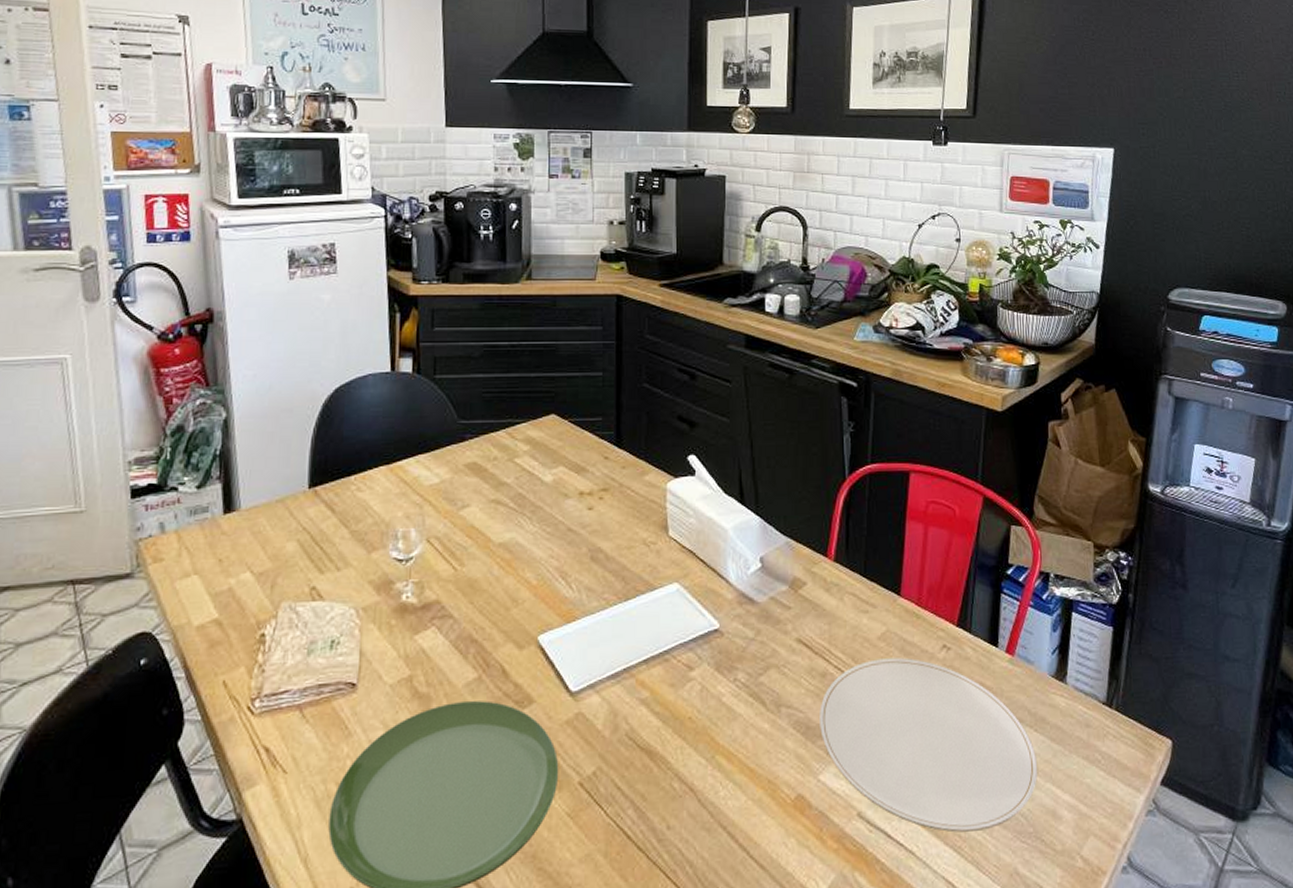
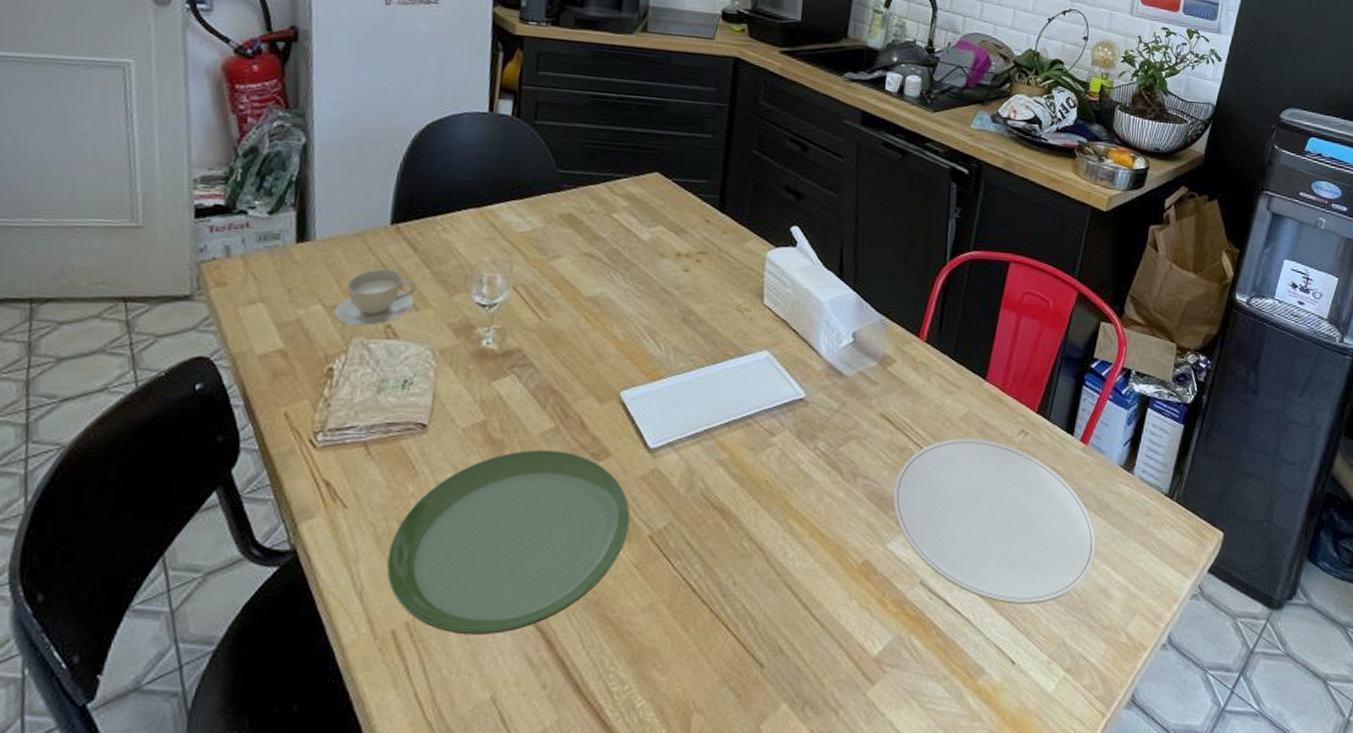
teacup: none [263,532,337,590] -> present [334,269,417,326]

